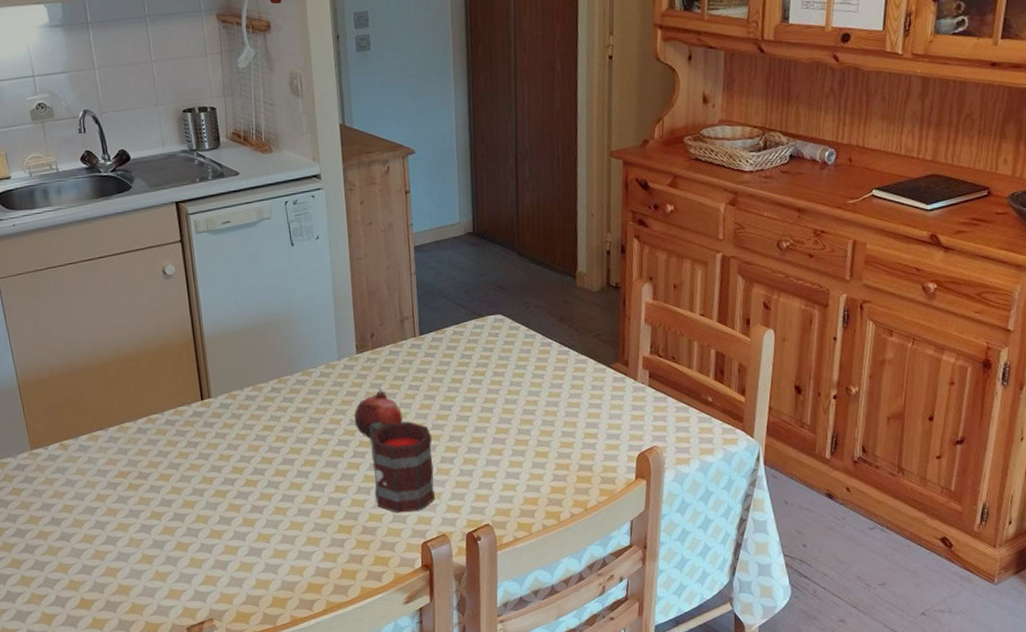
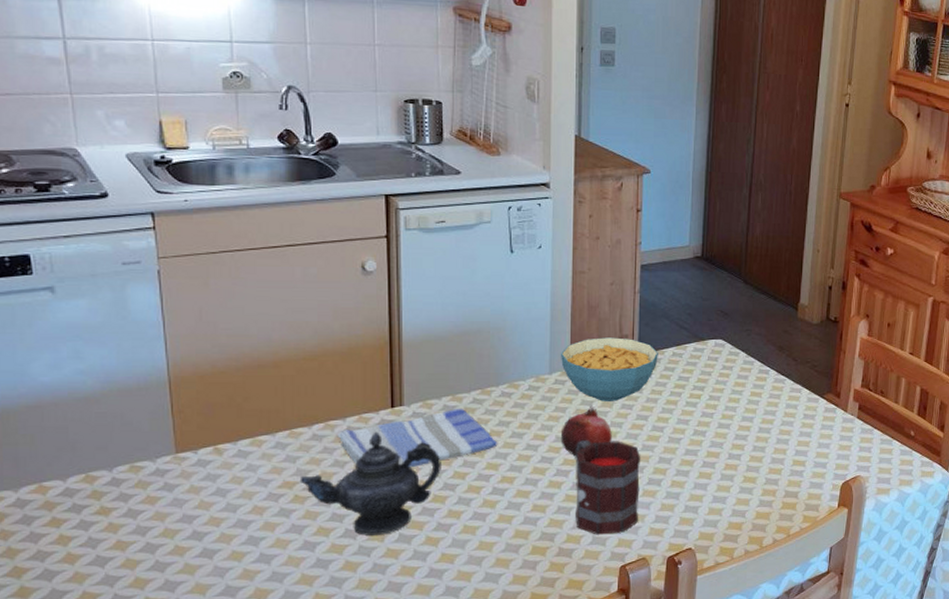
teapot: none [132,423,250,519] -> present [299,431,441,536]
dish towel: none [157,397,298,455] -> present [336,408,498,468]
cereal bowl: none [347,320,440,384] -> present [561,337,658,401]

